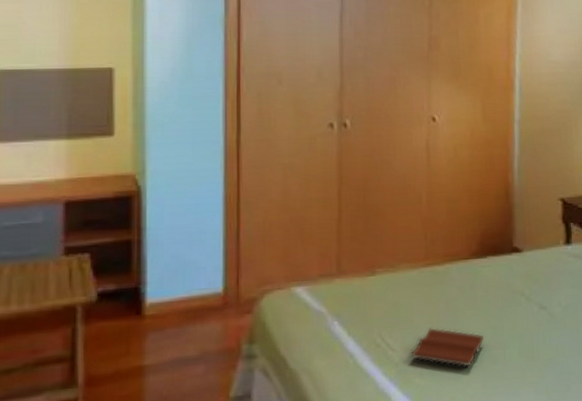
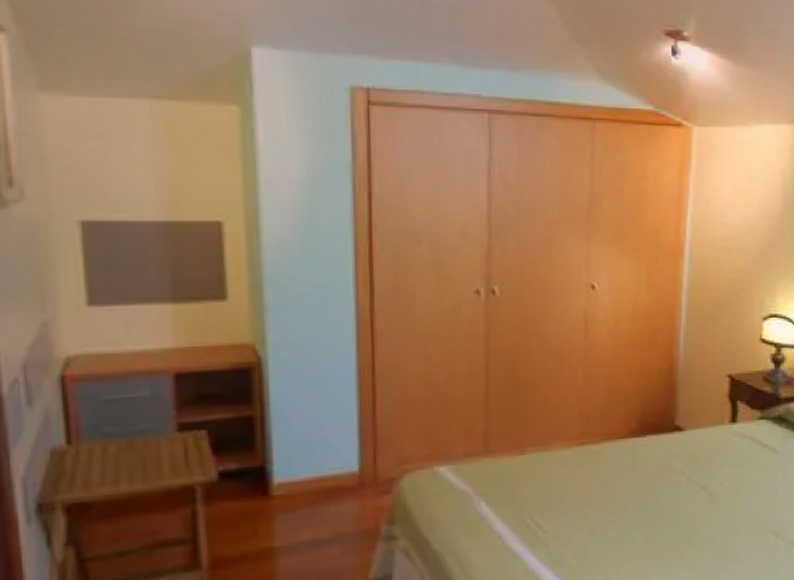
book: present [411,328,485,367] -> none [563,508,641,548]

